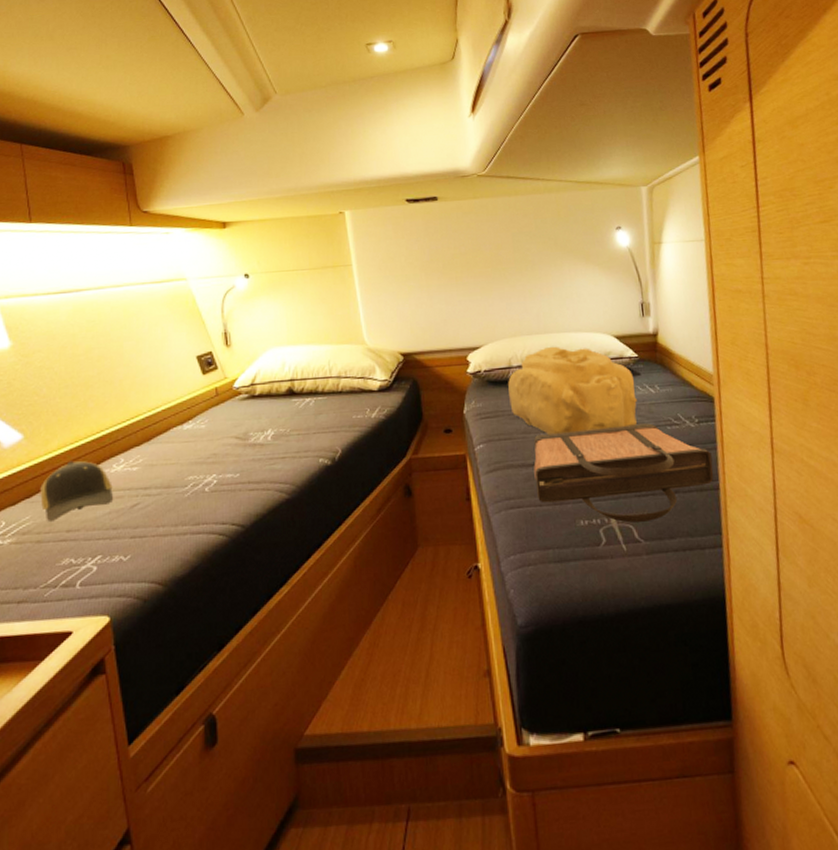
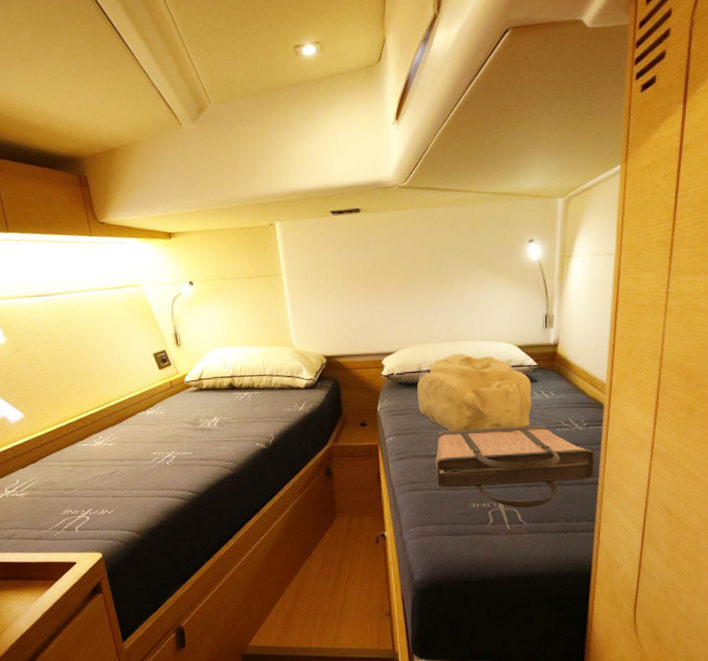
baseball cap: present [40,461,113,521] -> none [41,436,96,481]

